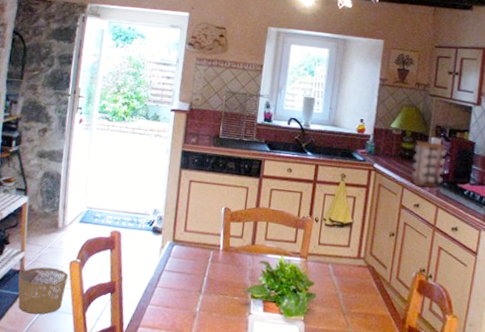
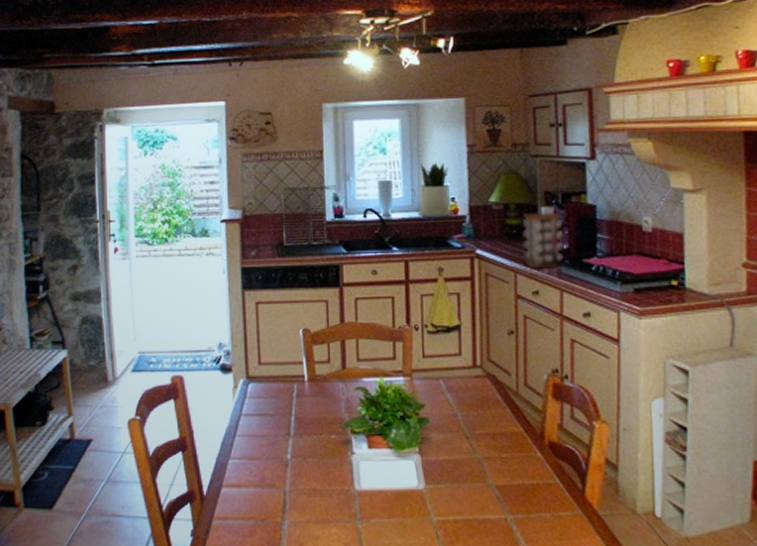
basket: present [18,266,69,315] -> none [70,431,129,489]
planter: none [332,88,362,134] -> present [418,163,455,218]

